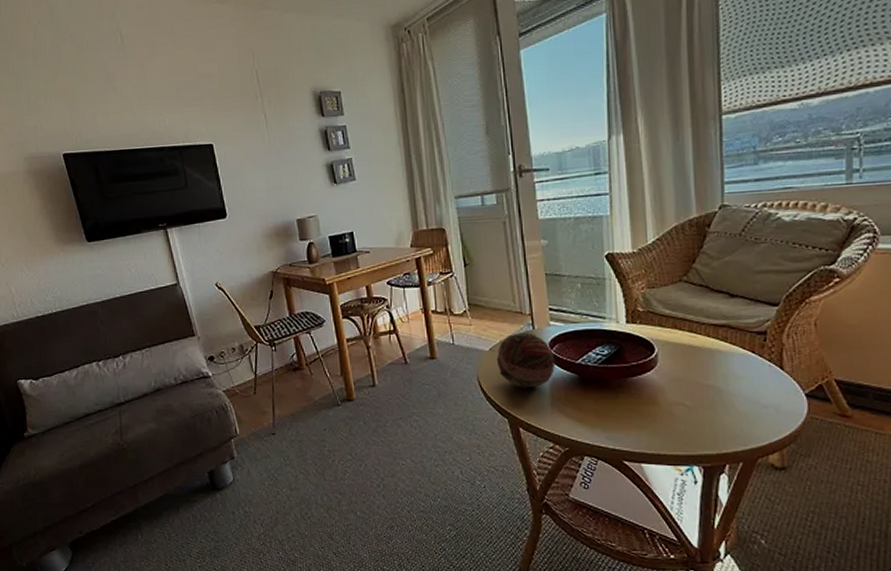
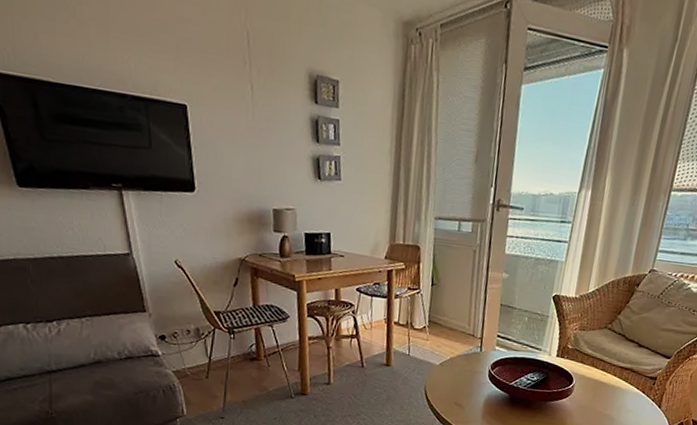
decorative ball: present [496,332,556,389] -> none [444,352,494,401]

